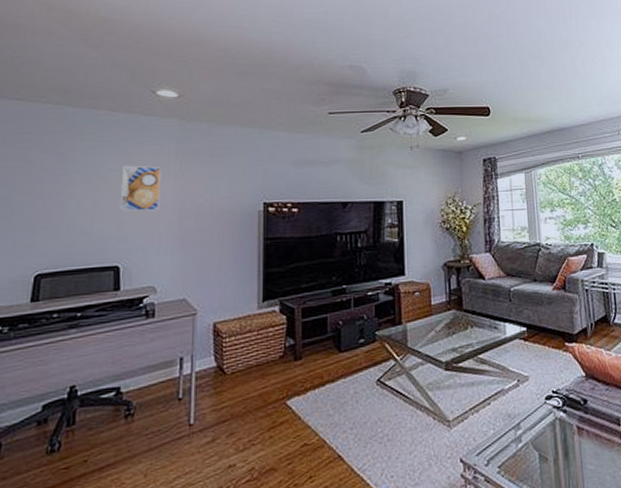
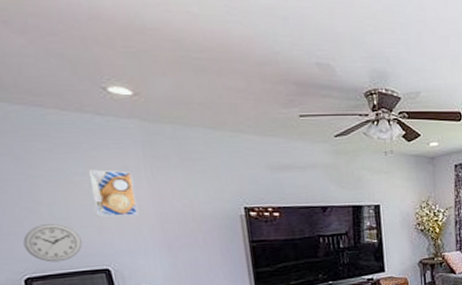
wall clock: none [44,218,99,258] -> present [23,224,83,263]

